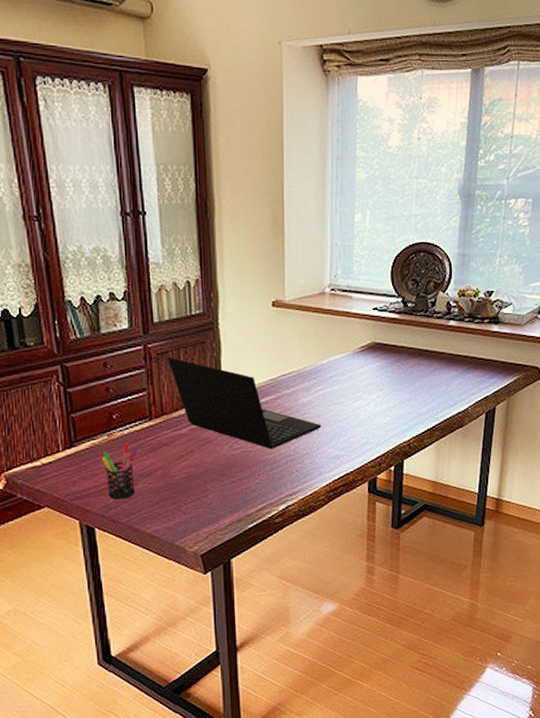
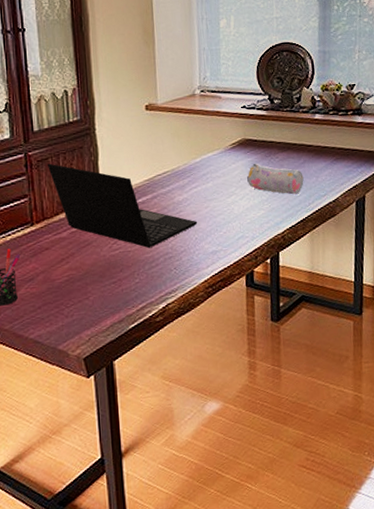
pencil case: none [375,368,434,403] -> present [247,163,304,195]

